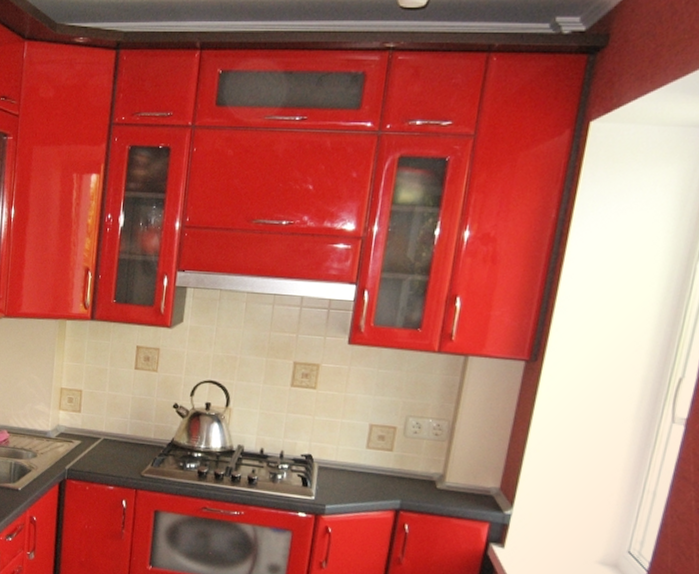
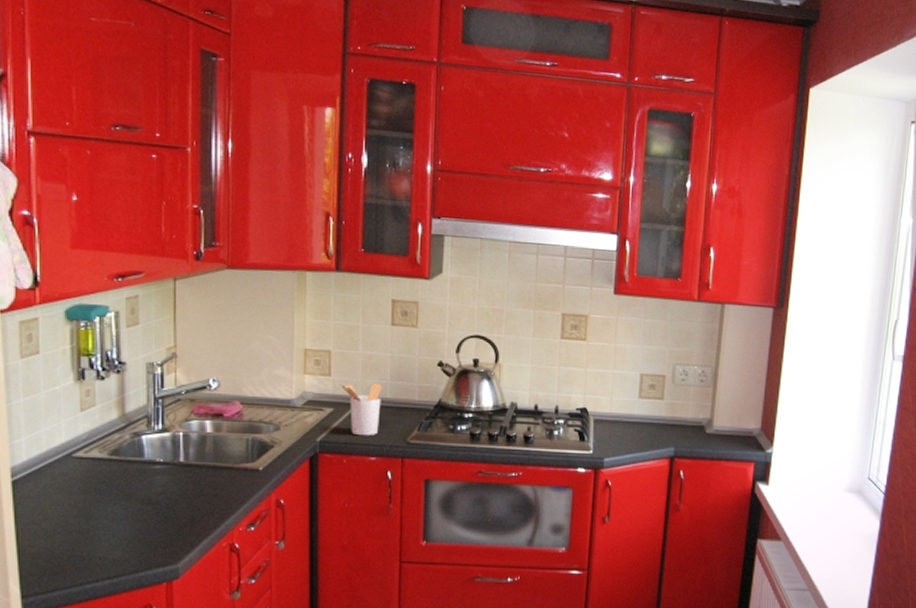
utensil holder: none [88,420,123,468] -> present [340,383,382,436]

